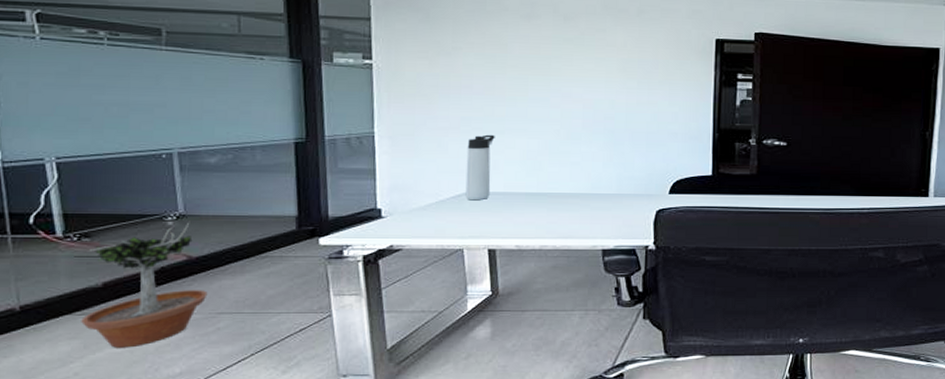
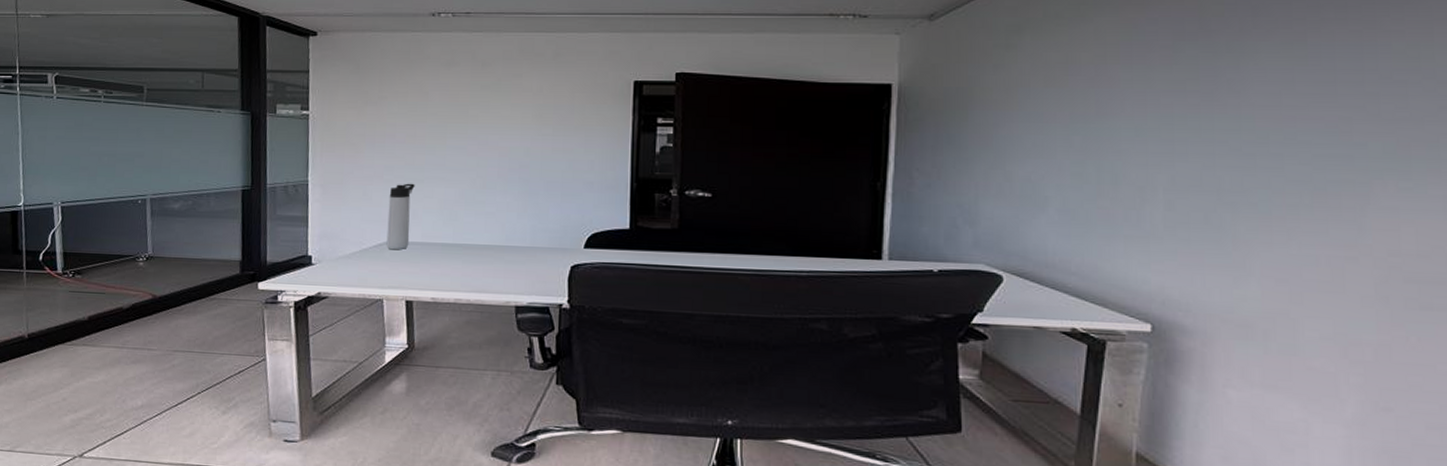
potted tree: present [81,220,208,348] -> none [70,262,167,379]

